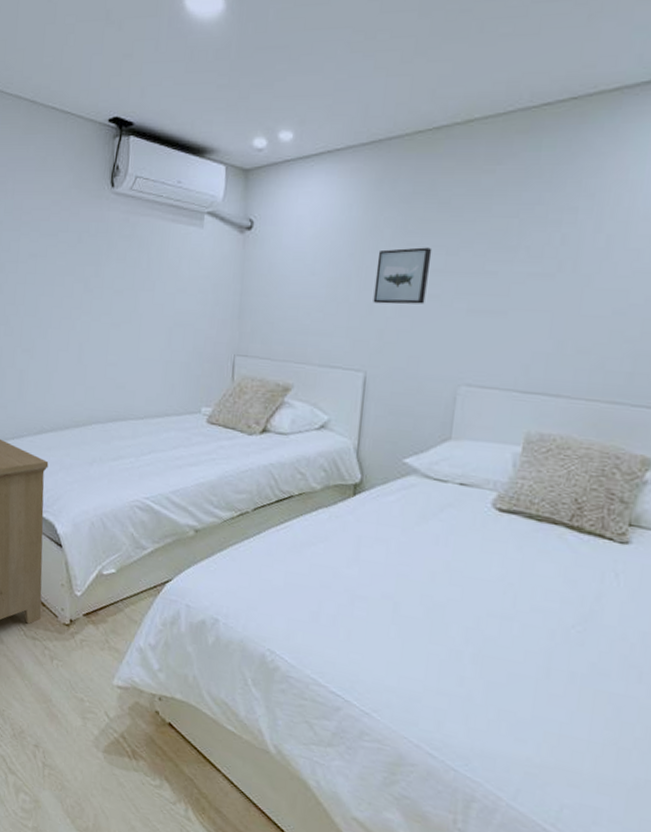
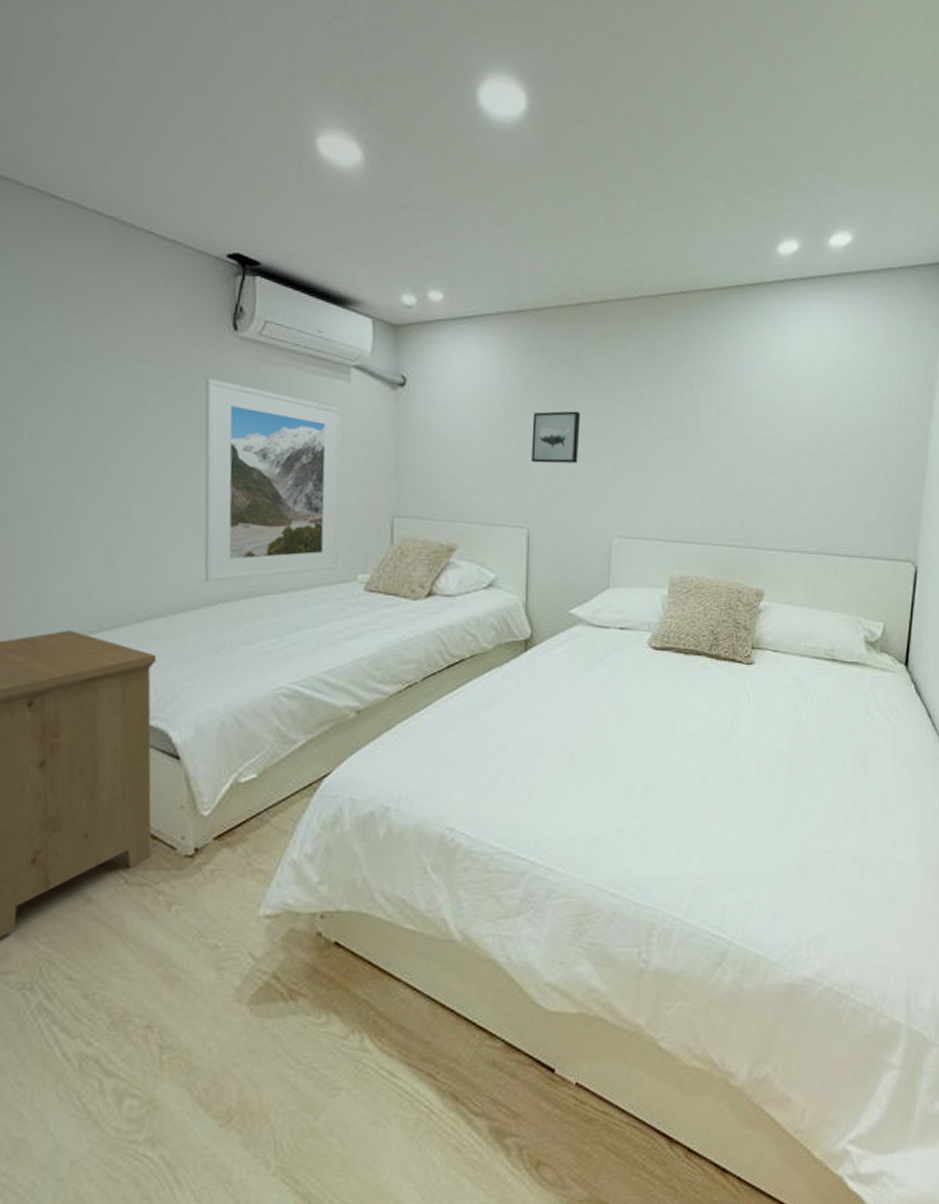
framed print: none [83,231,196,407] -> present [204,377,343,583]

